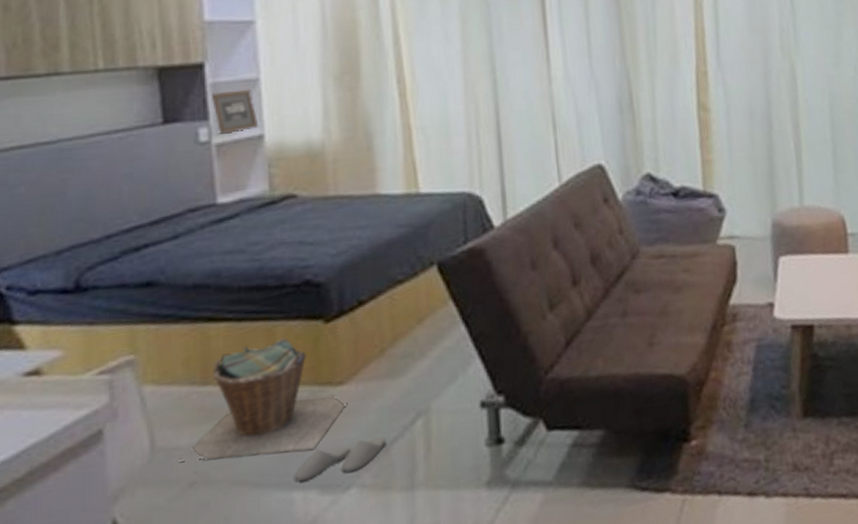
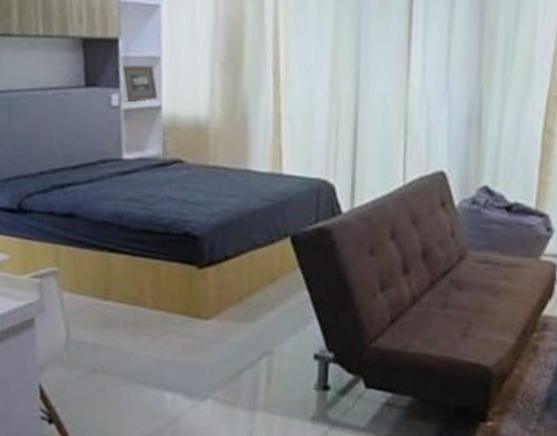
laundry basket: present [179,338,348,460] -> none [85,275,210,364]
slippers: present [293,436,386,481] -> none [166,364,237,387]

